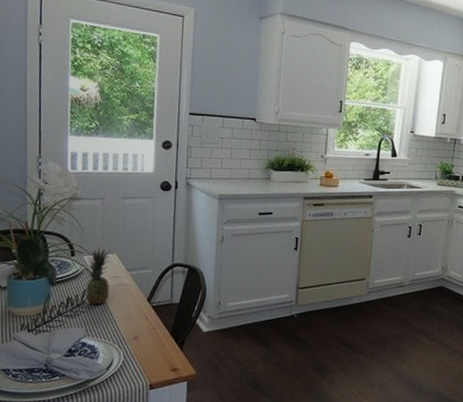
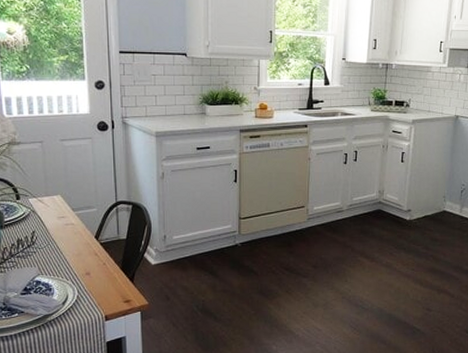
fruit: present [85,247,112,306] -> none [32,189,57,245]

